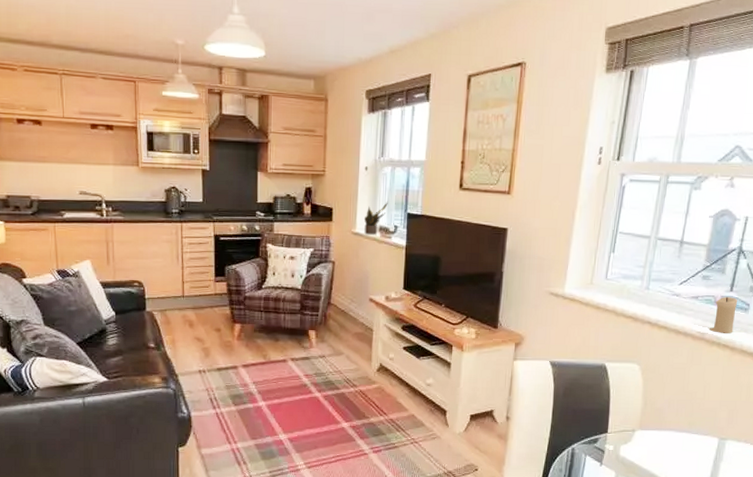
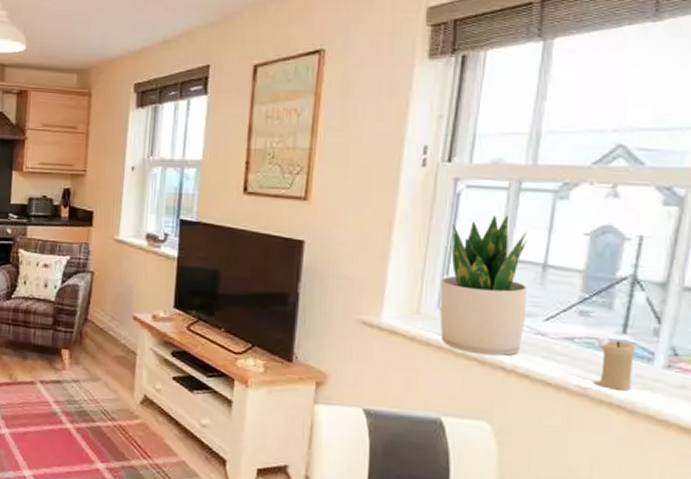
potted plant: present [364,202,388,235] -> none [129,206,157,244]
planter: none [607,203,670,314] -> present [439,215,528,357]

